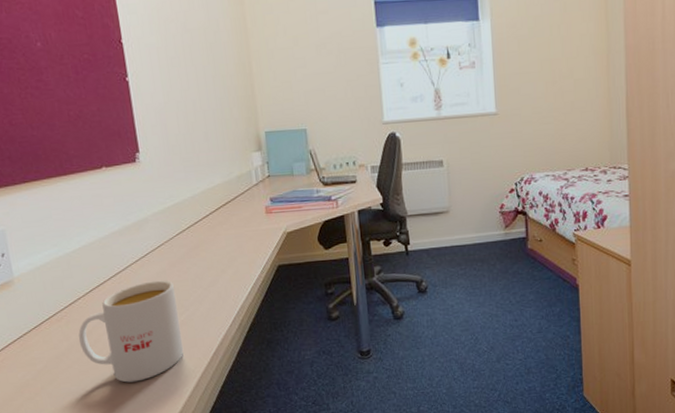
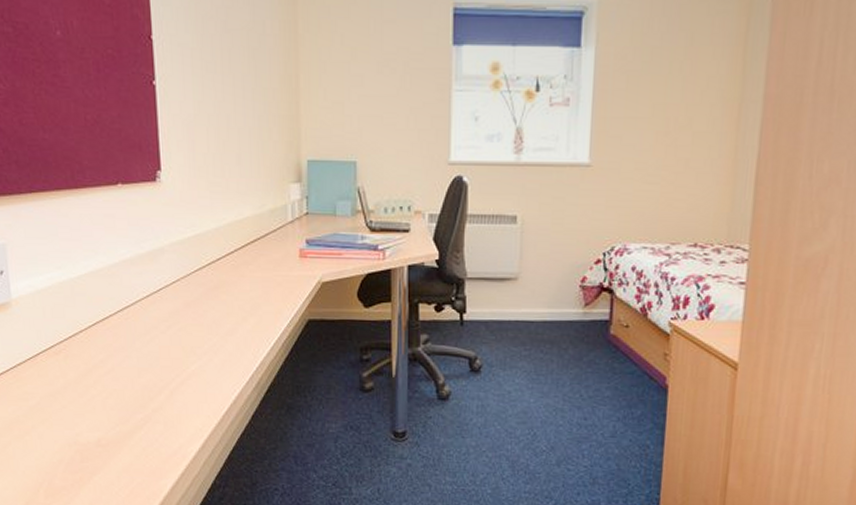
mug: present [78,280,184,383] -> none [76,321,192,434]

